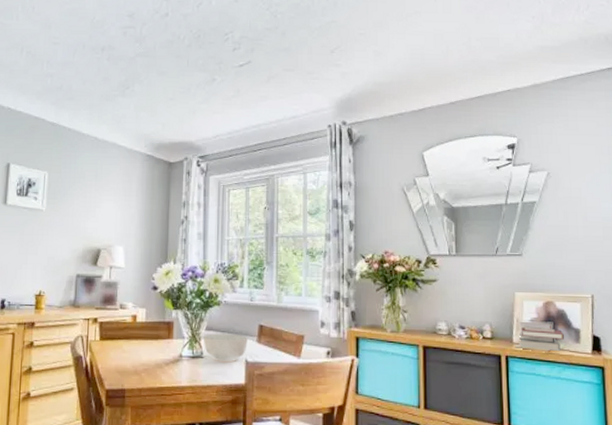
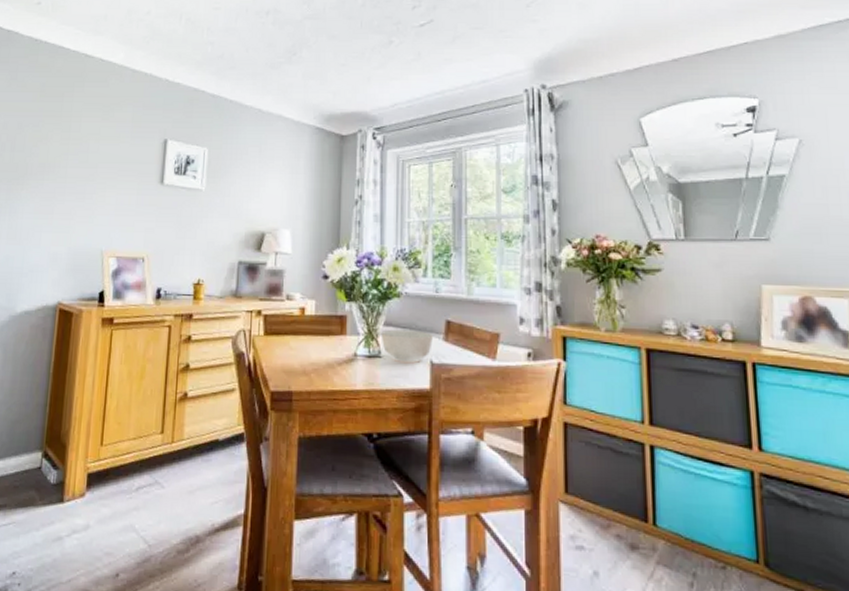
books: present [515,320,564,352] -> none [764,318,828,359]

